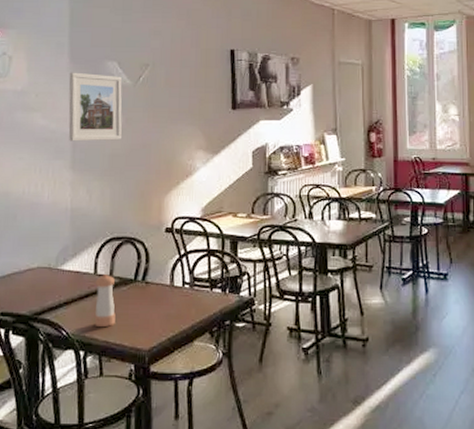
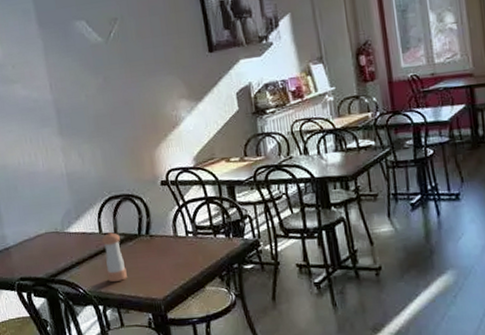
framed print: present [68,72,122,142] -> none [40,35,103,108]

